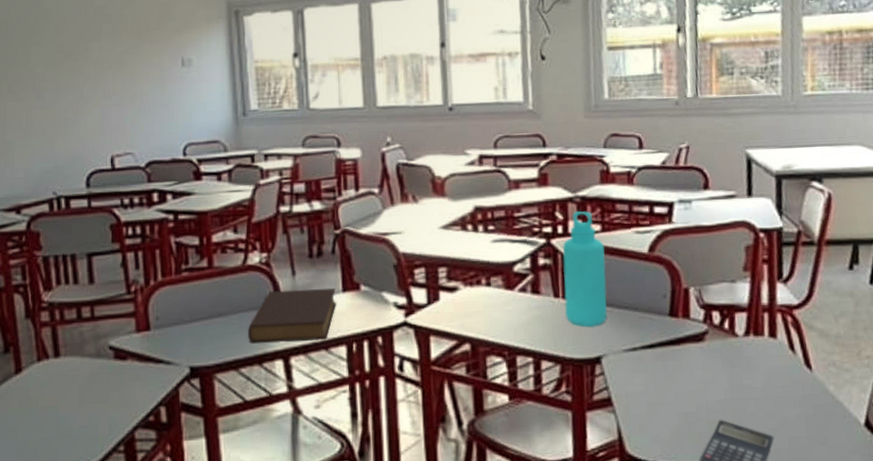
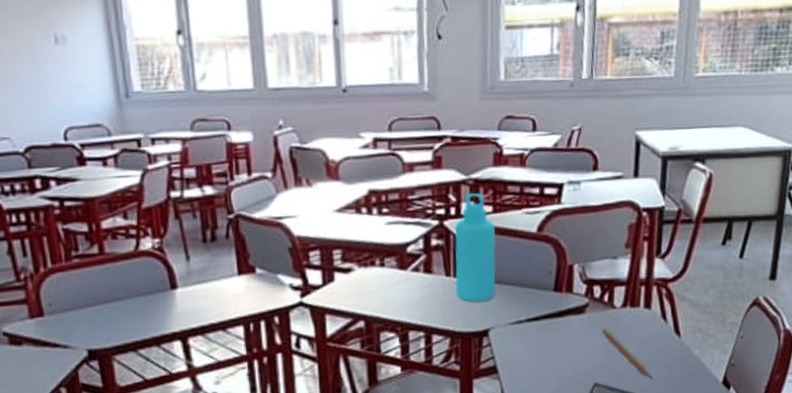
book: present [248,288,336,344] -> none [144,272,232,326]
pencil: none [724,359,786,419] -> present [602,329,653,380]

